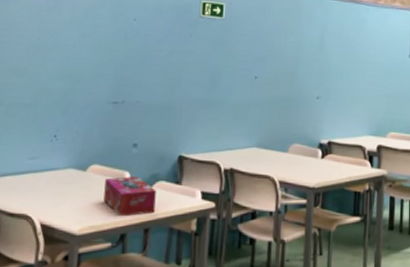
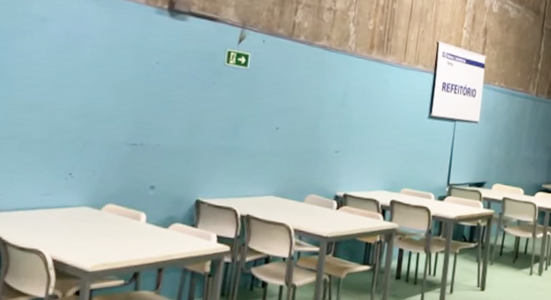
tissue box: present [103,176,156,217] -> none [118,217,172,256]

